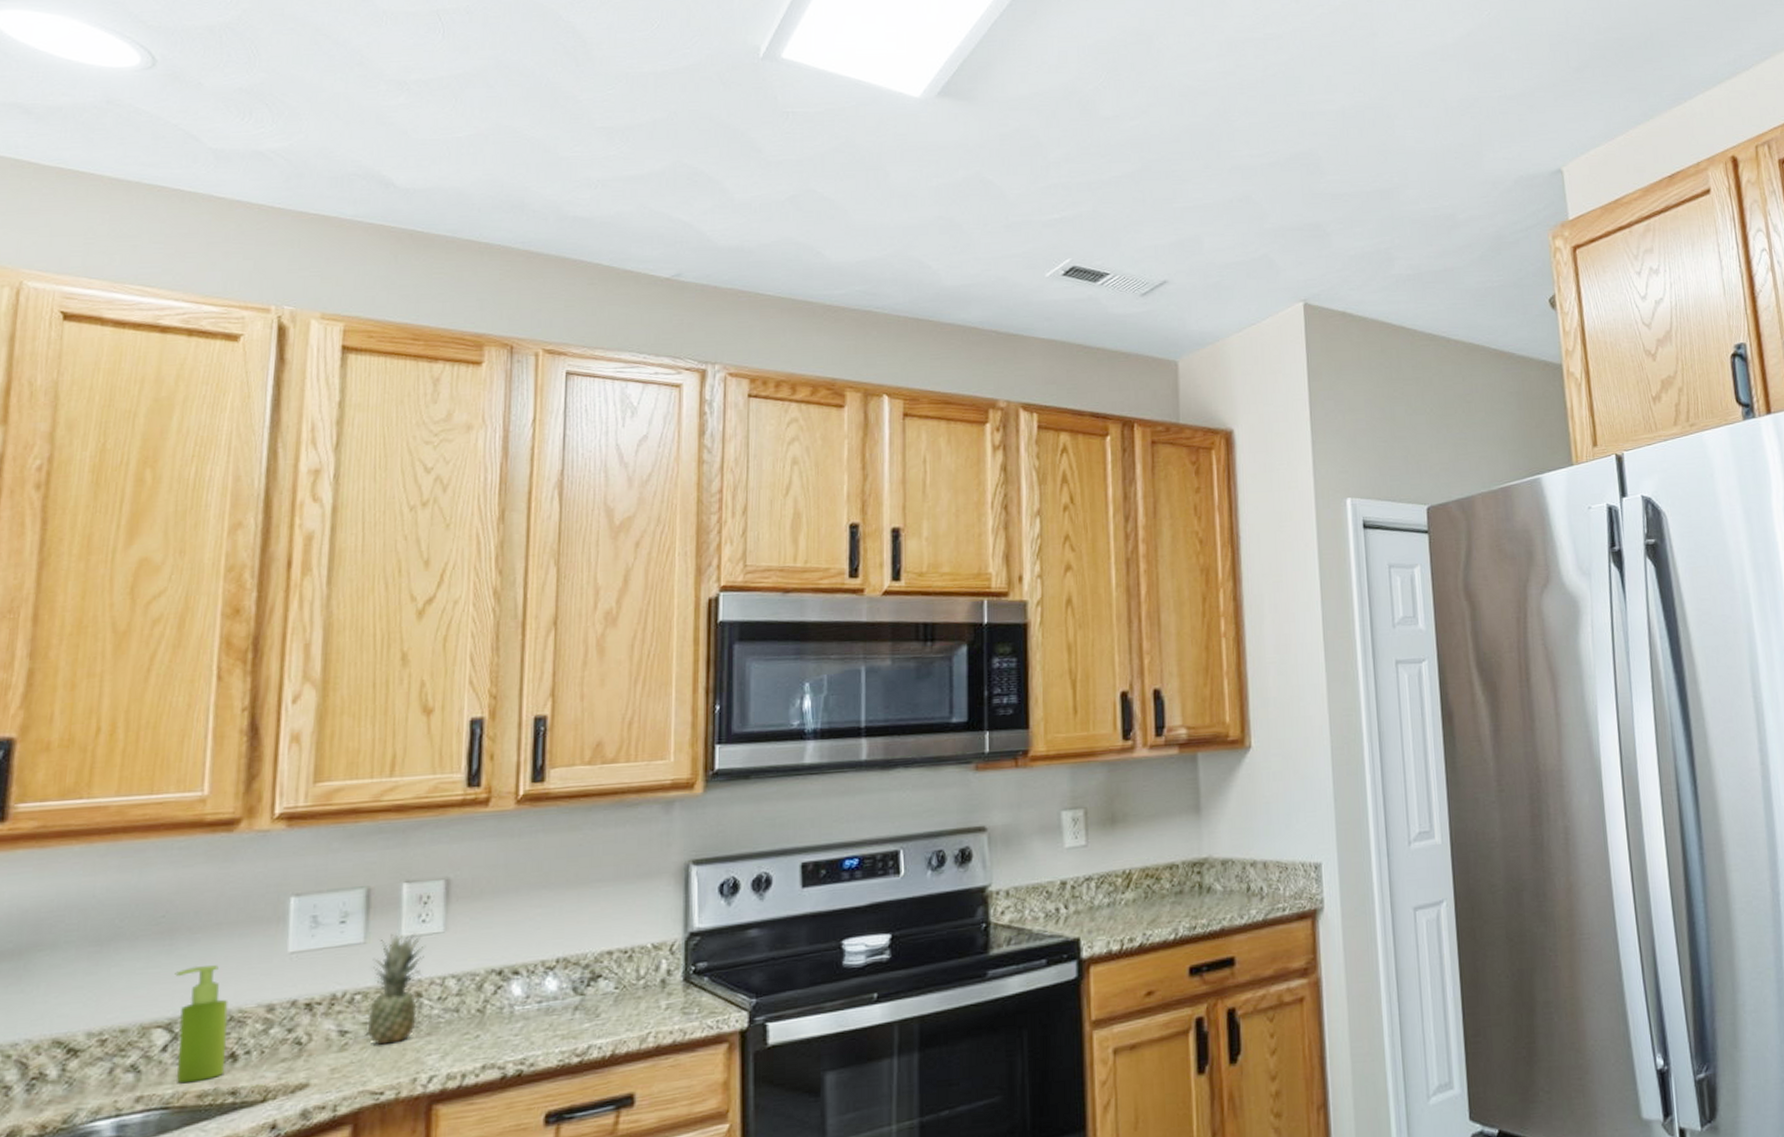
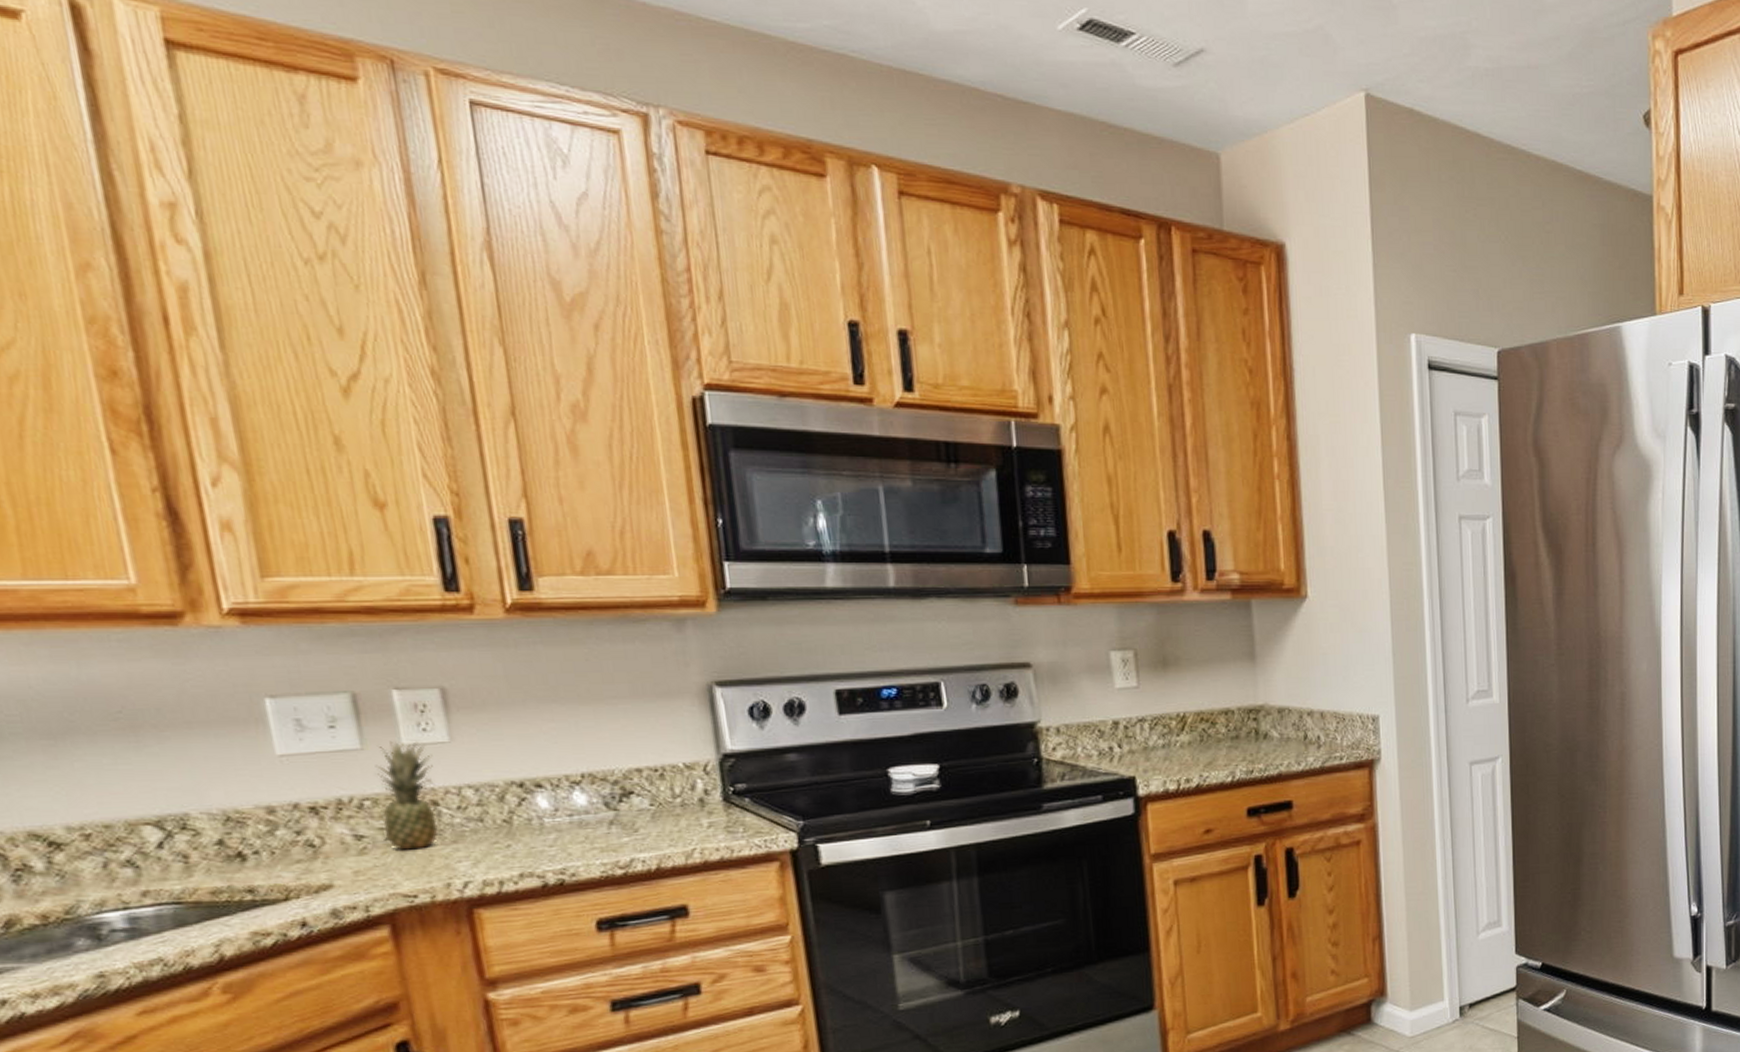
soap dispenser: present [175,965,228,1084] -> none [150,764,236,880]

